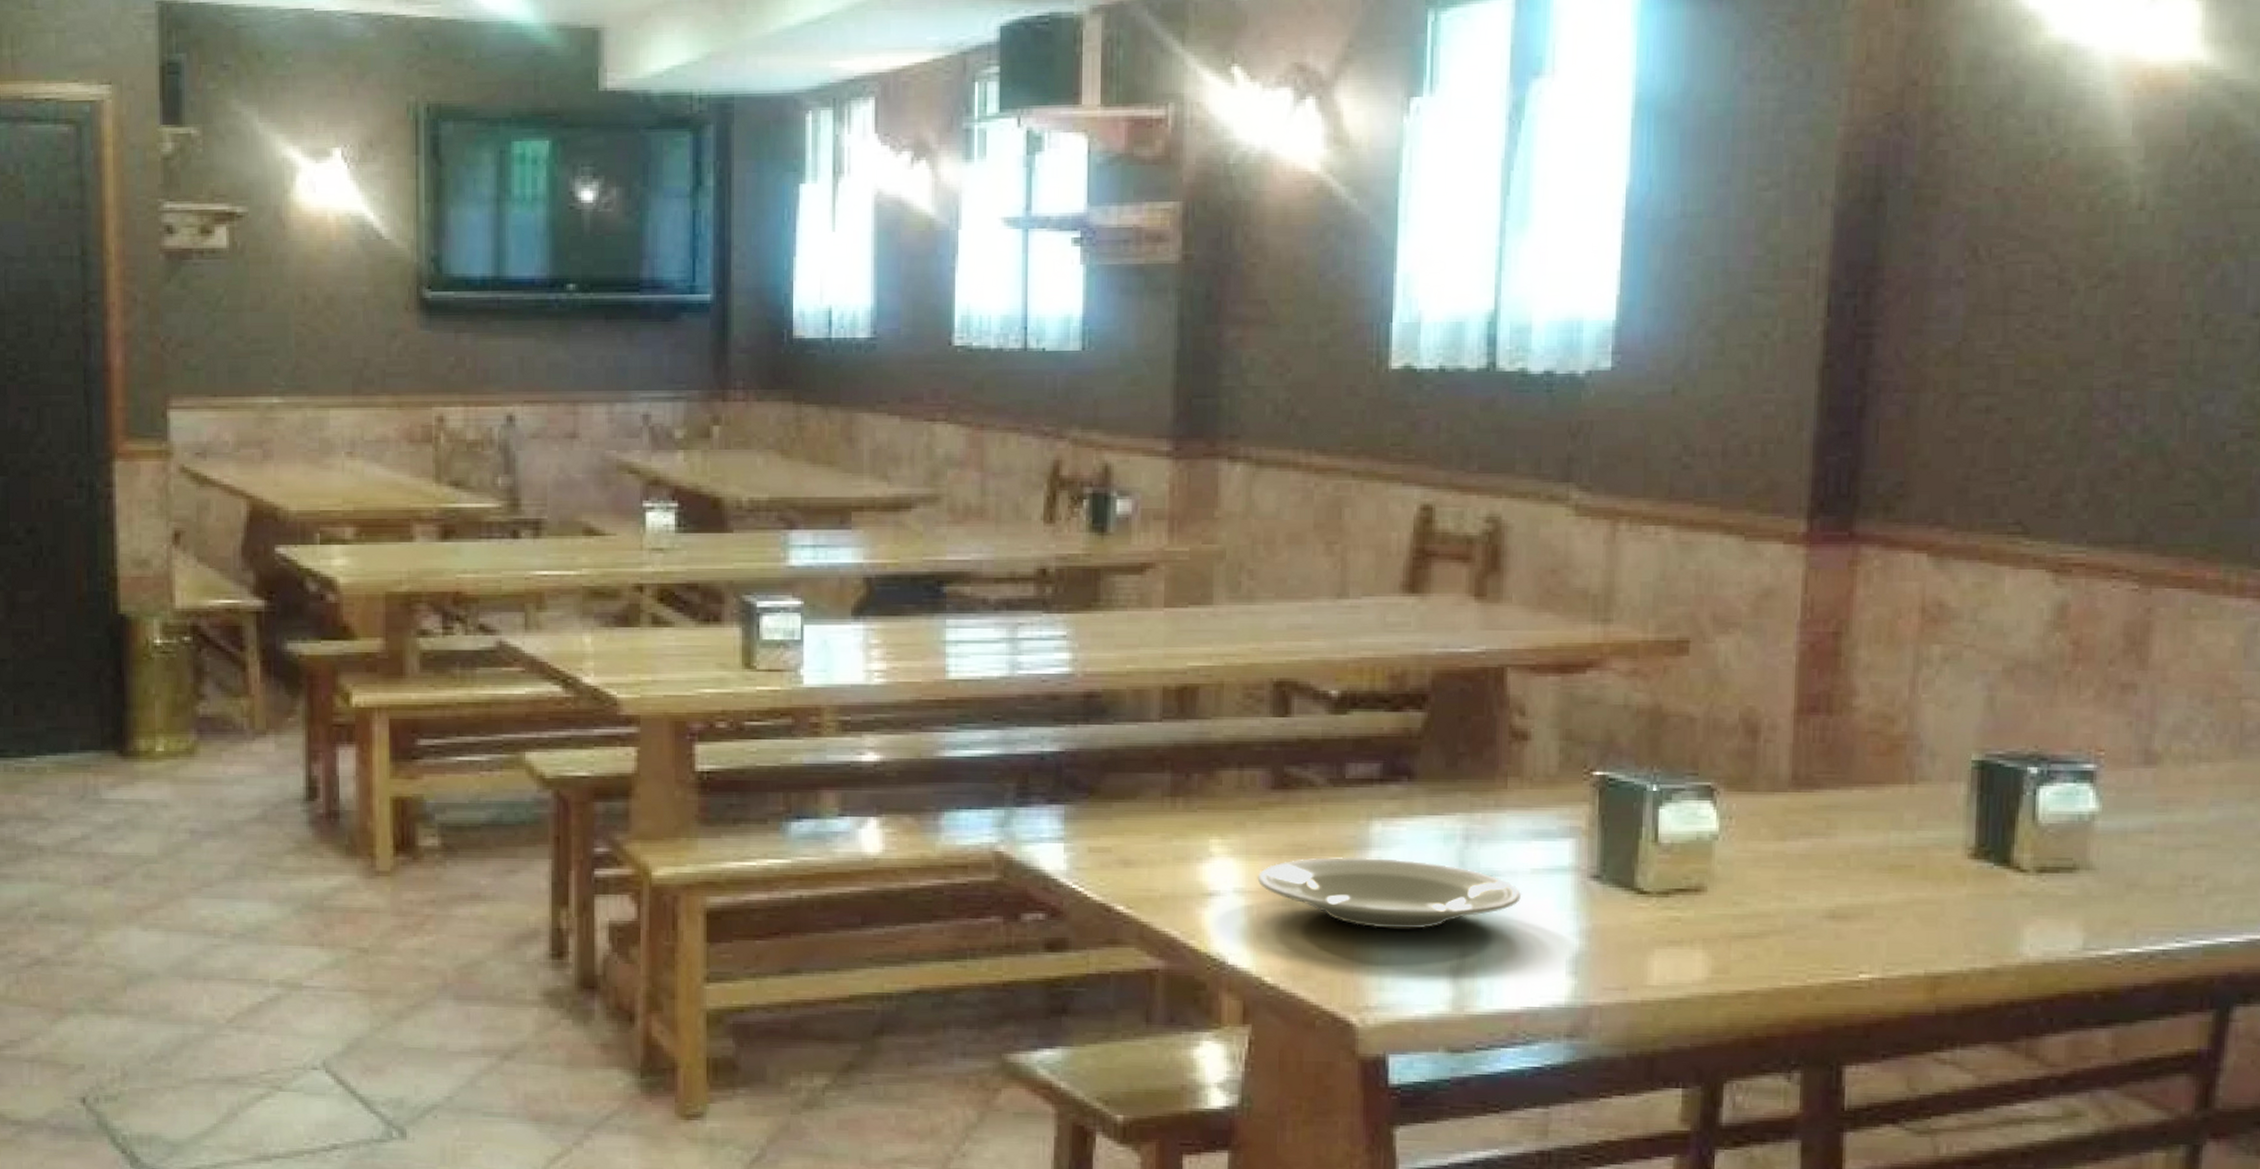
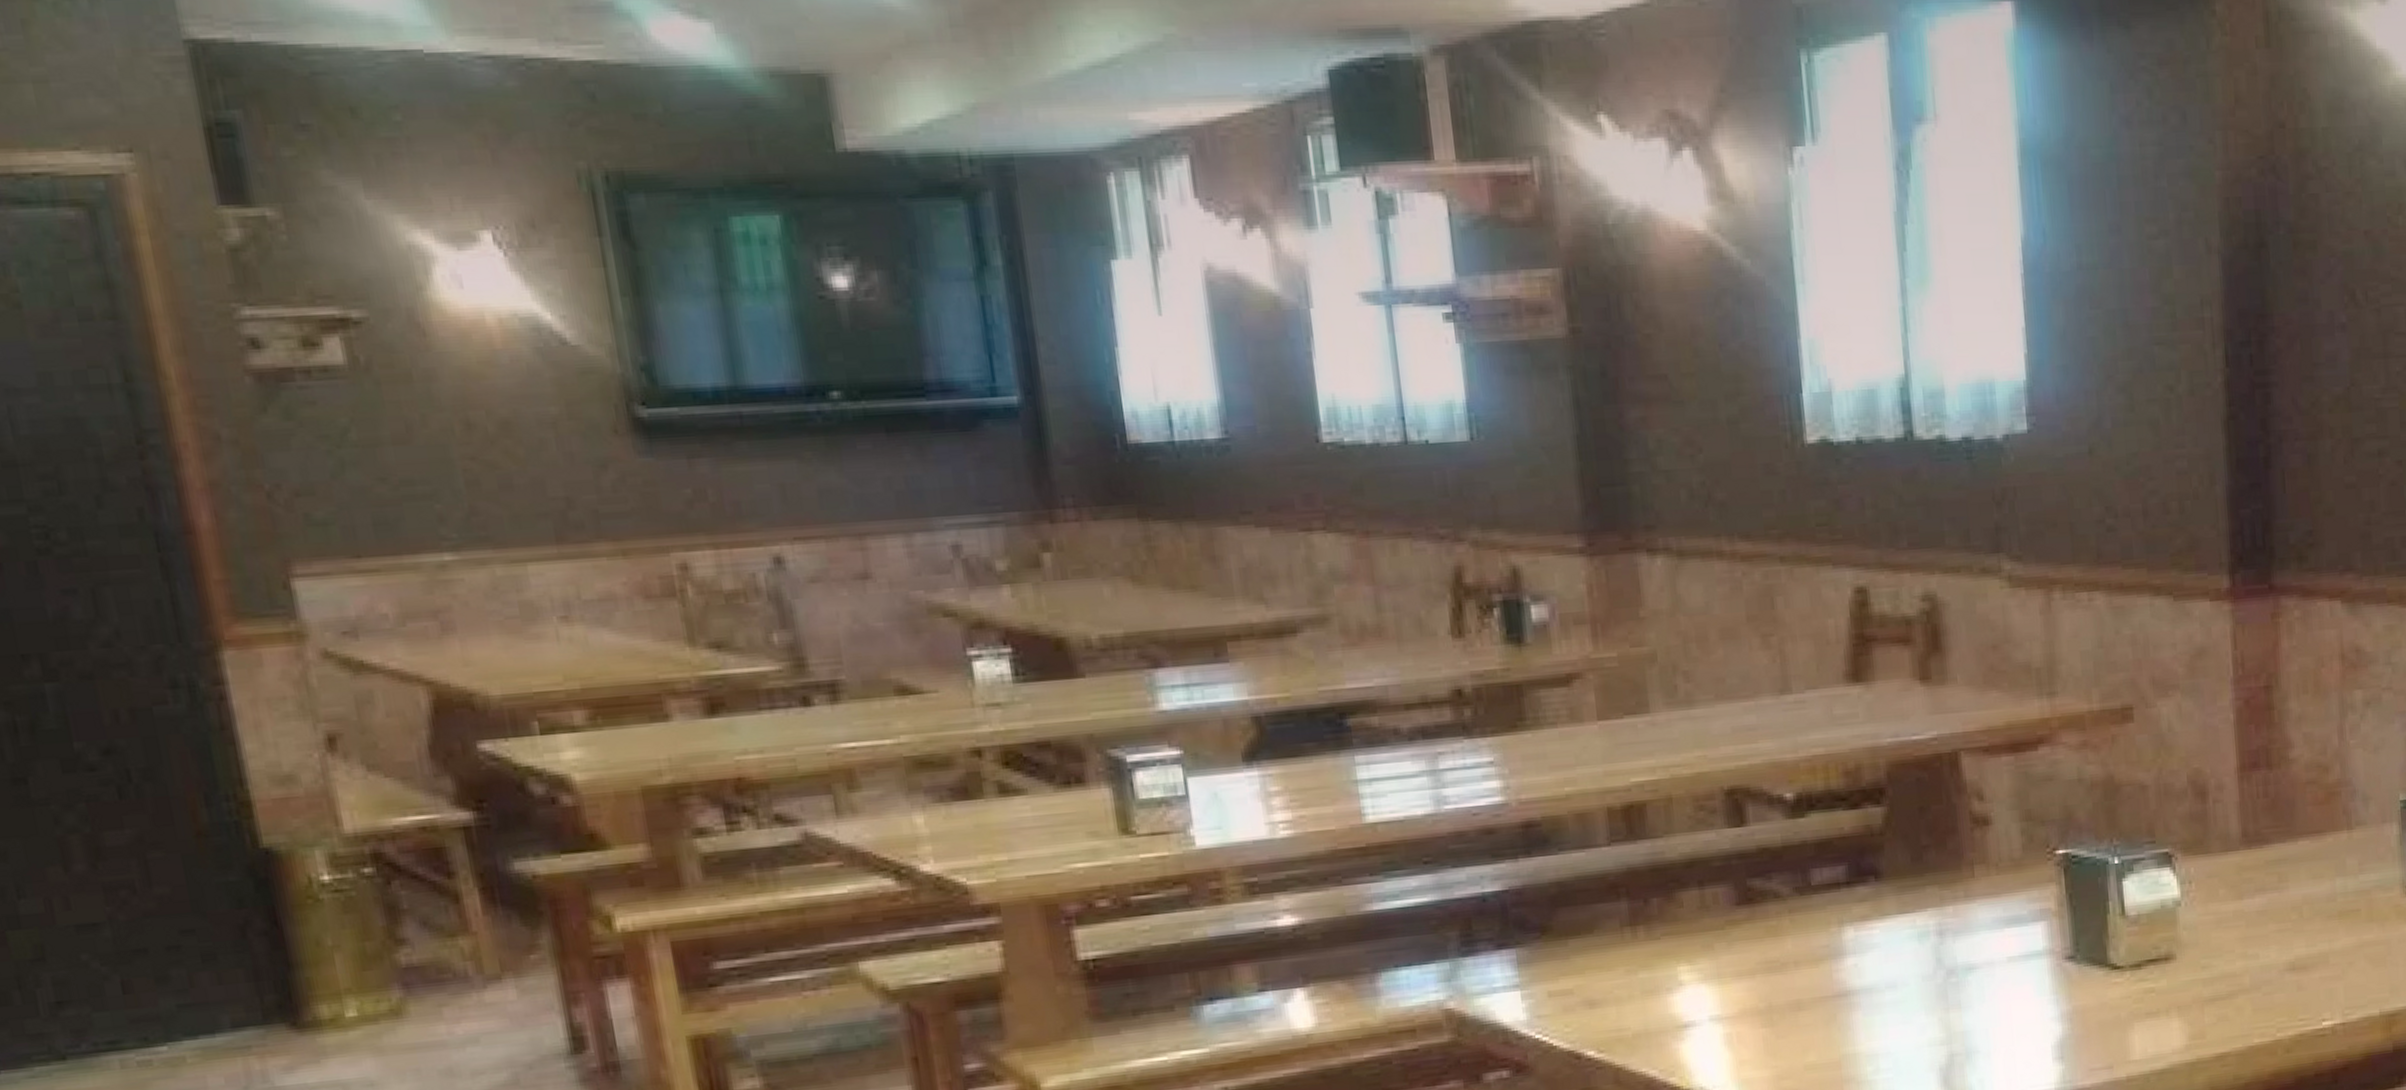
plate: present [1257,856,1522,929] -> none [1732,963,2001,1039]

